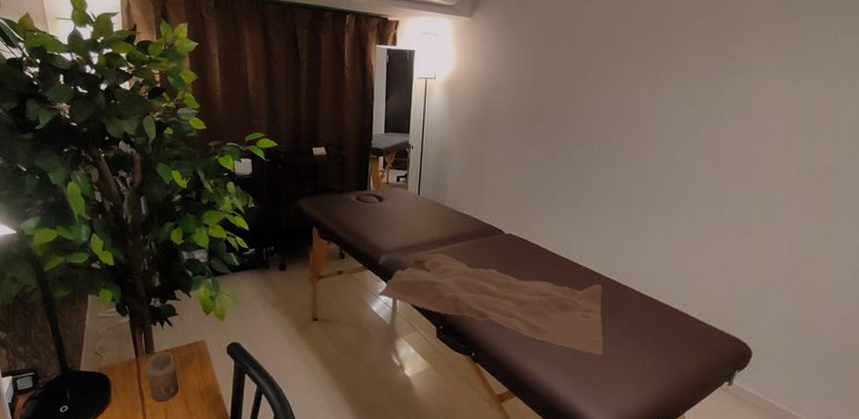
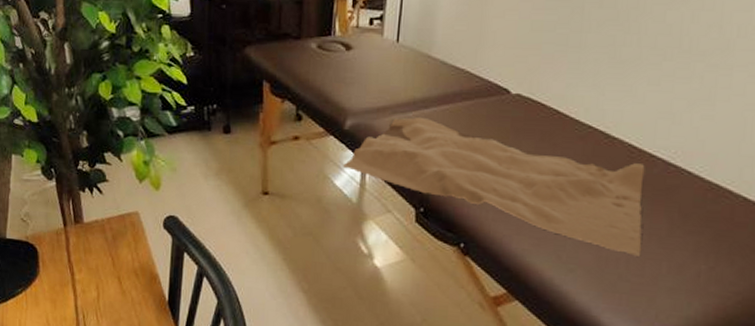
candle: present [144,352,179,402] -> none [74,222,112,278]

